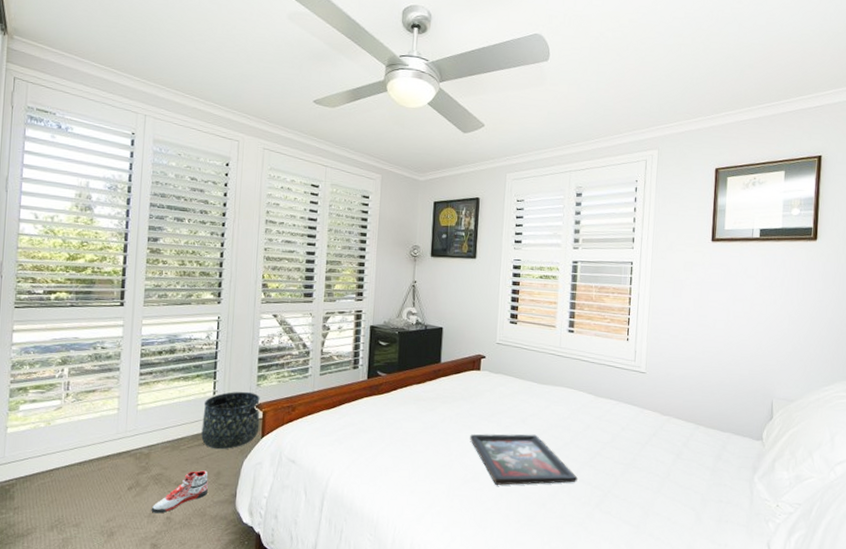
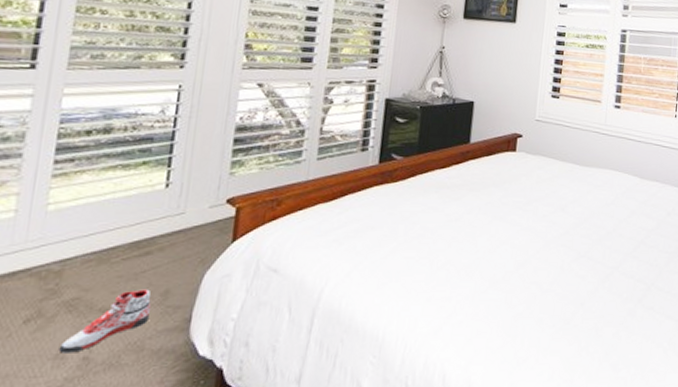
basket: present [201,391,260,450] -> none [144,182,233,260]
decorative tray: present [470,434,578,485] -> none [501,223,620,284]

